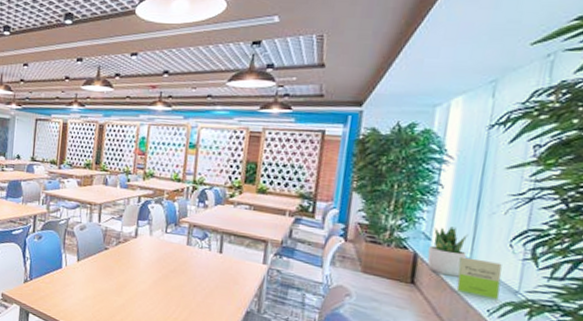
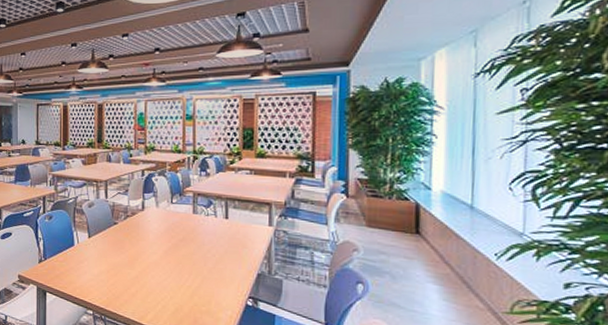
planter: present [427,226,468,277] -> none [429,175,467,224]
book: present [456,256,502,299] -> none [461,203,505,243]

